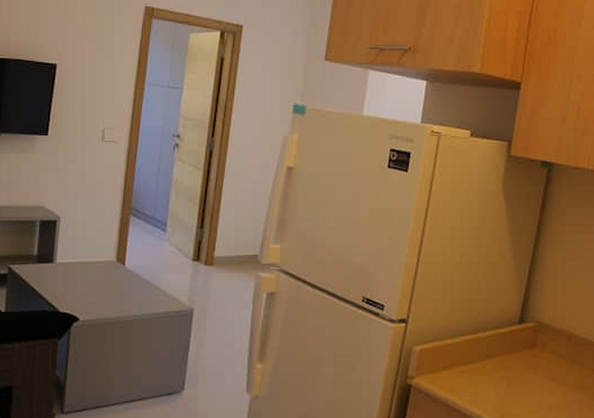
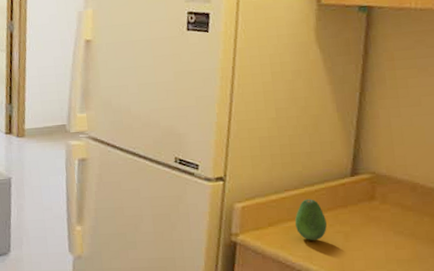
fruit: none [465,344,493,385] -> present [294,199,327,240]

